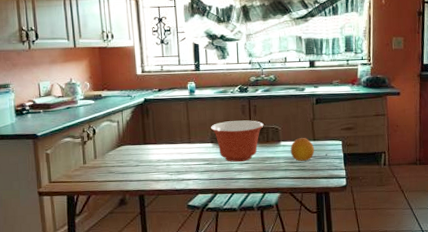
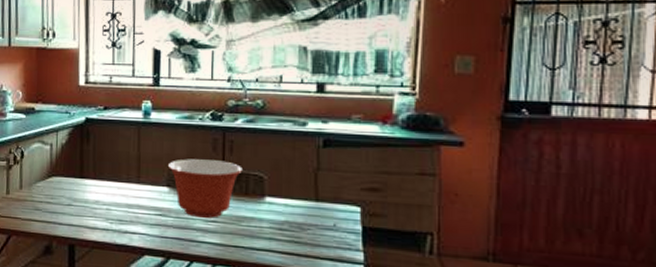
fruit: present [290,137,315,161] -> none [279,194,317,230]

